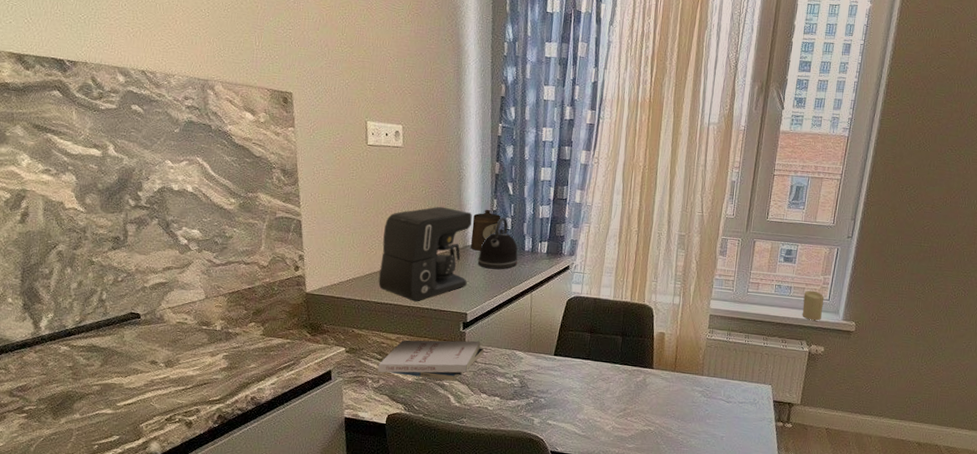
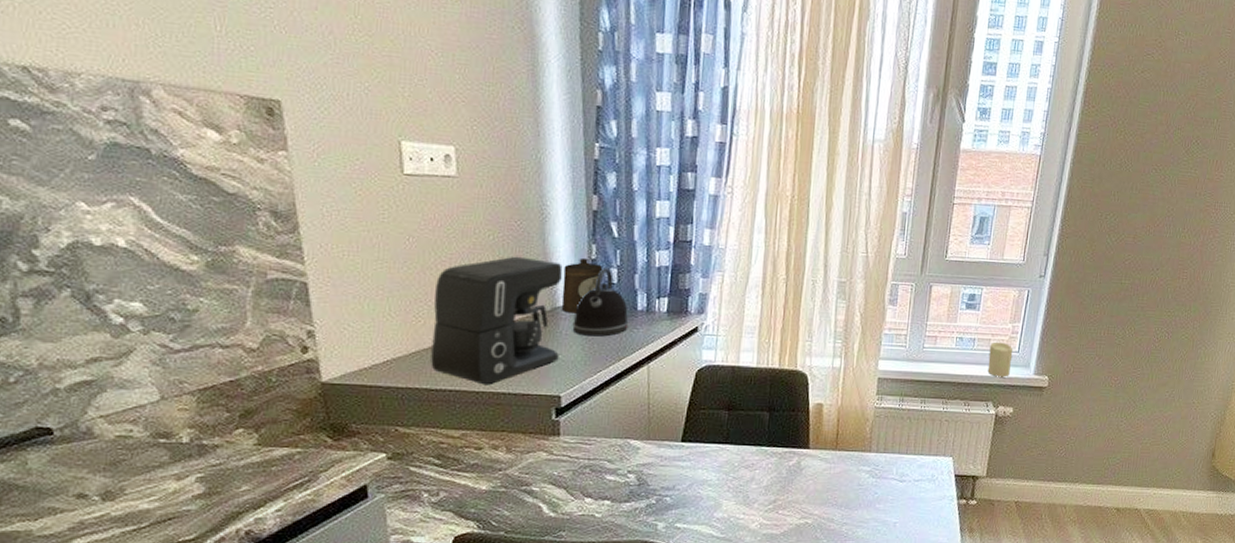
books: present [378,340,484,381] -> none [436,430,586,485]

